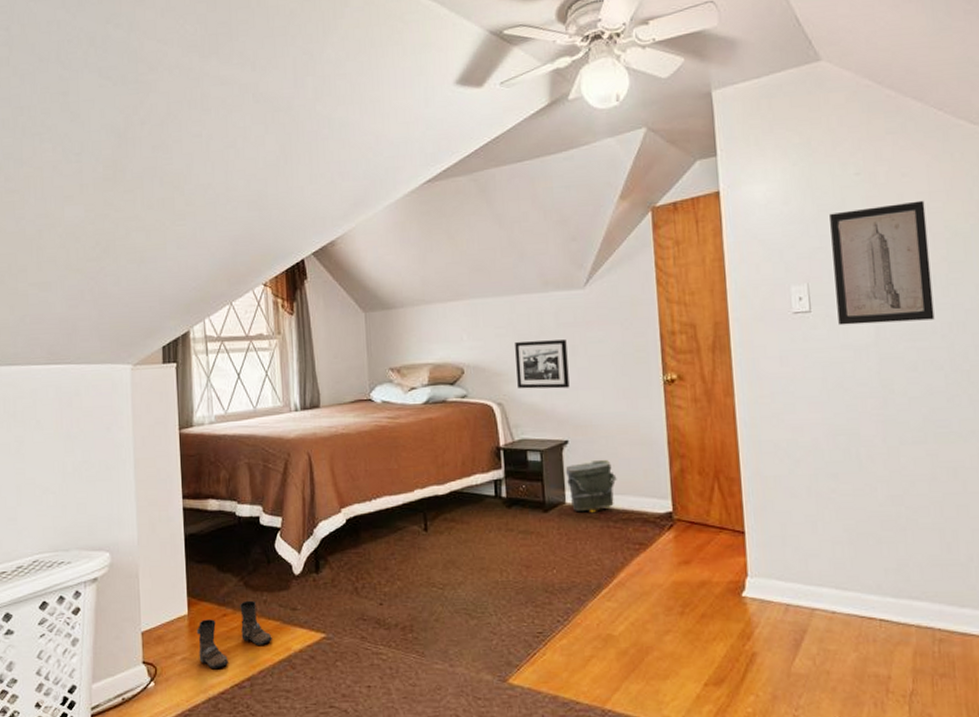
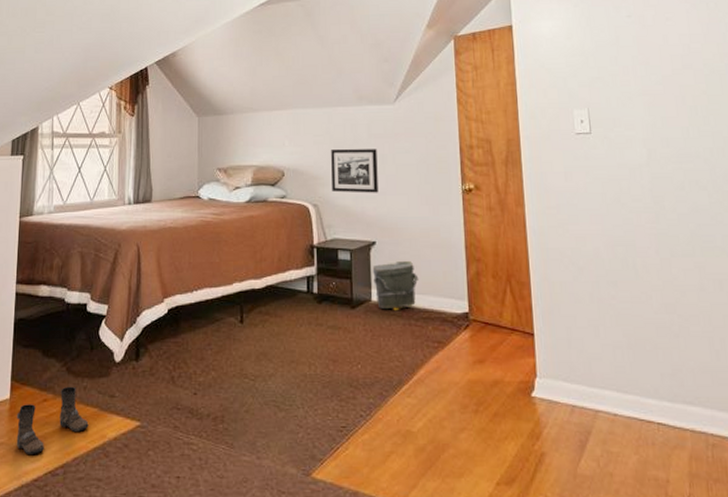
wall art: present [830,200,935,326] -> none [606,41,698,147]

